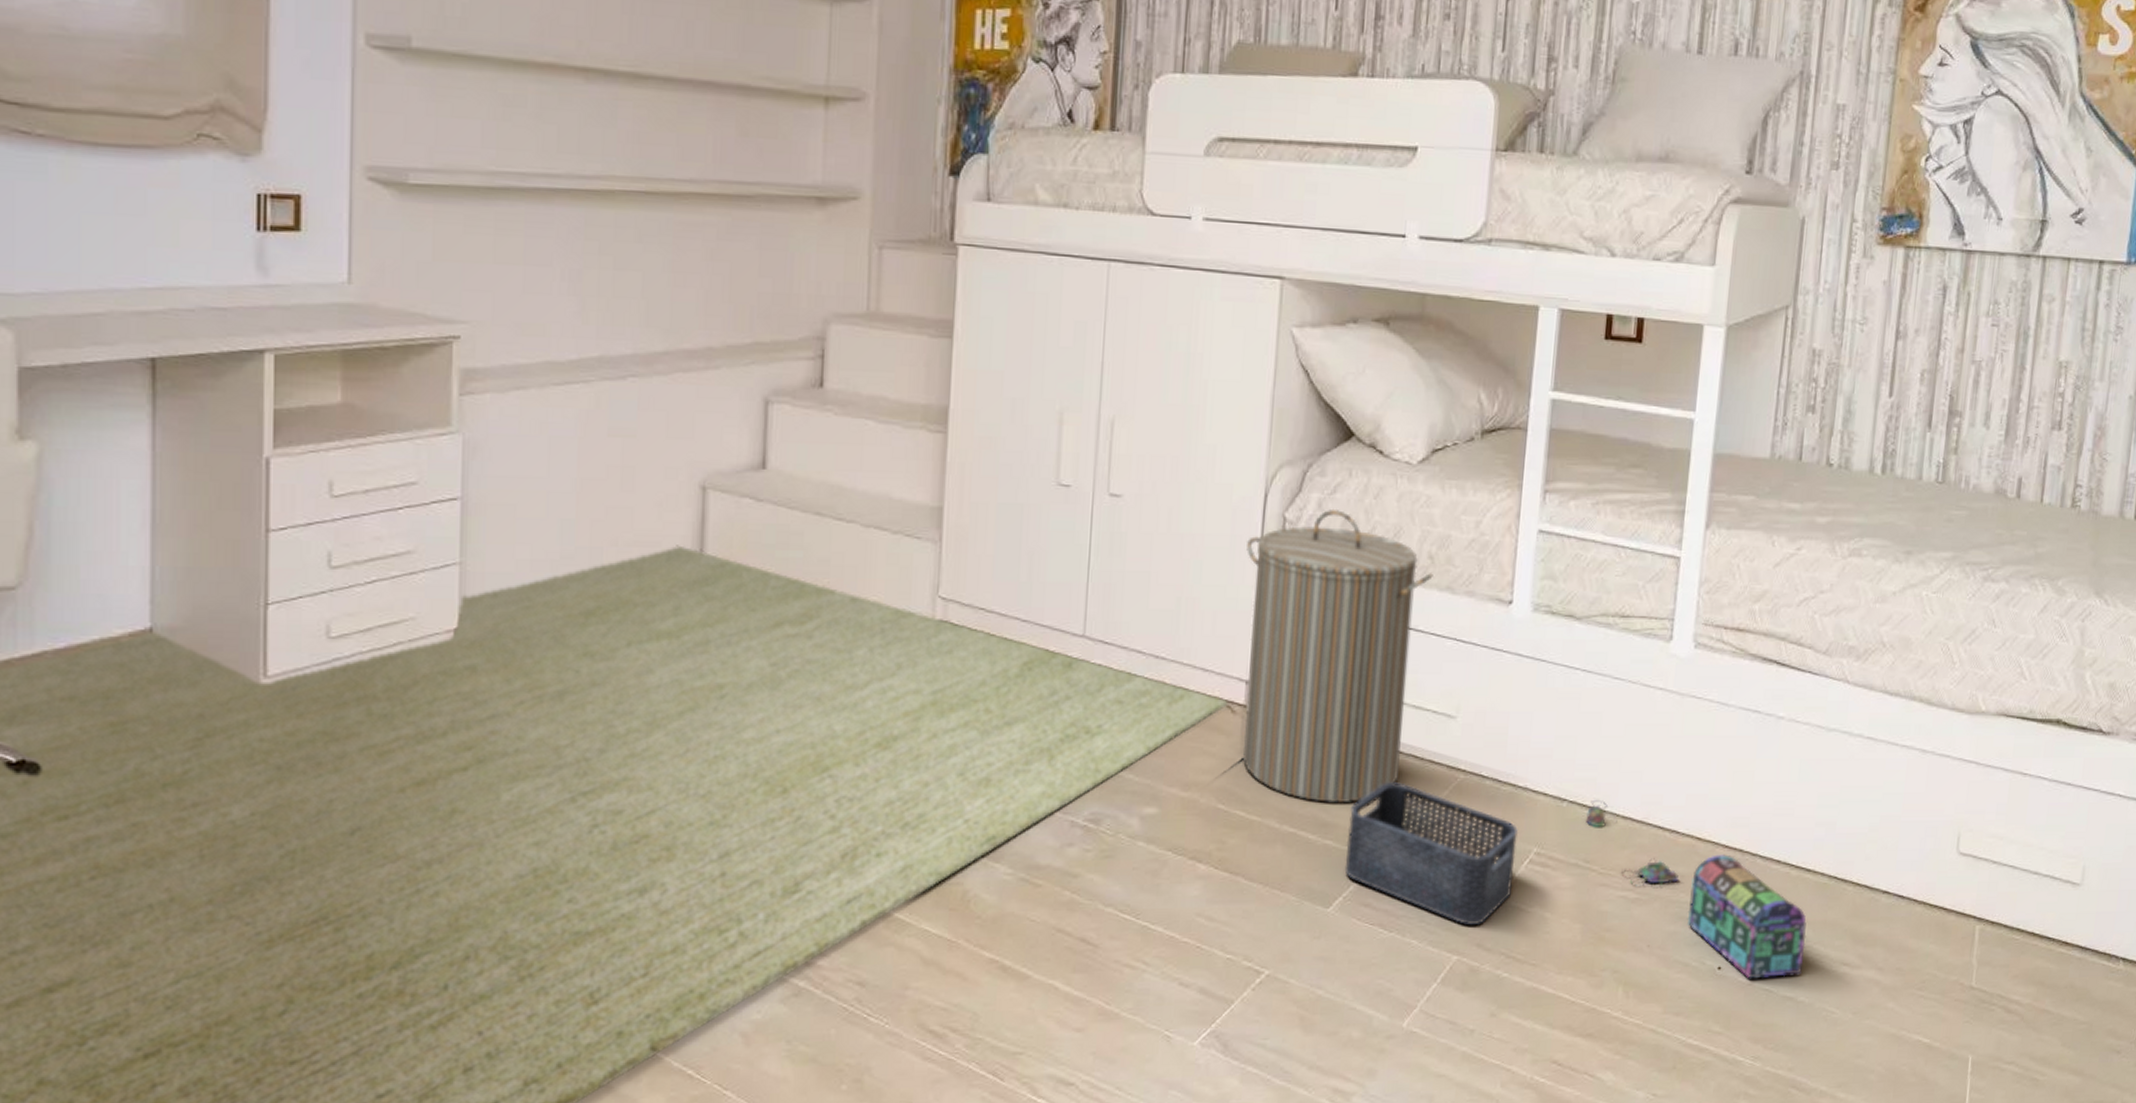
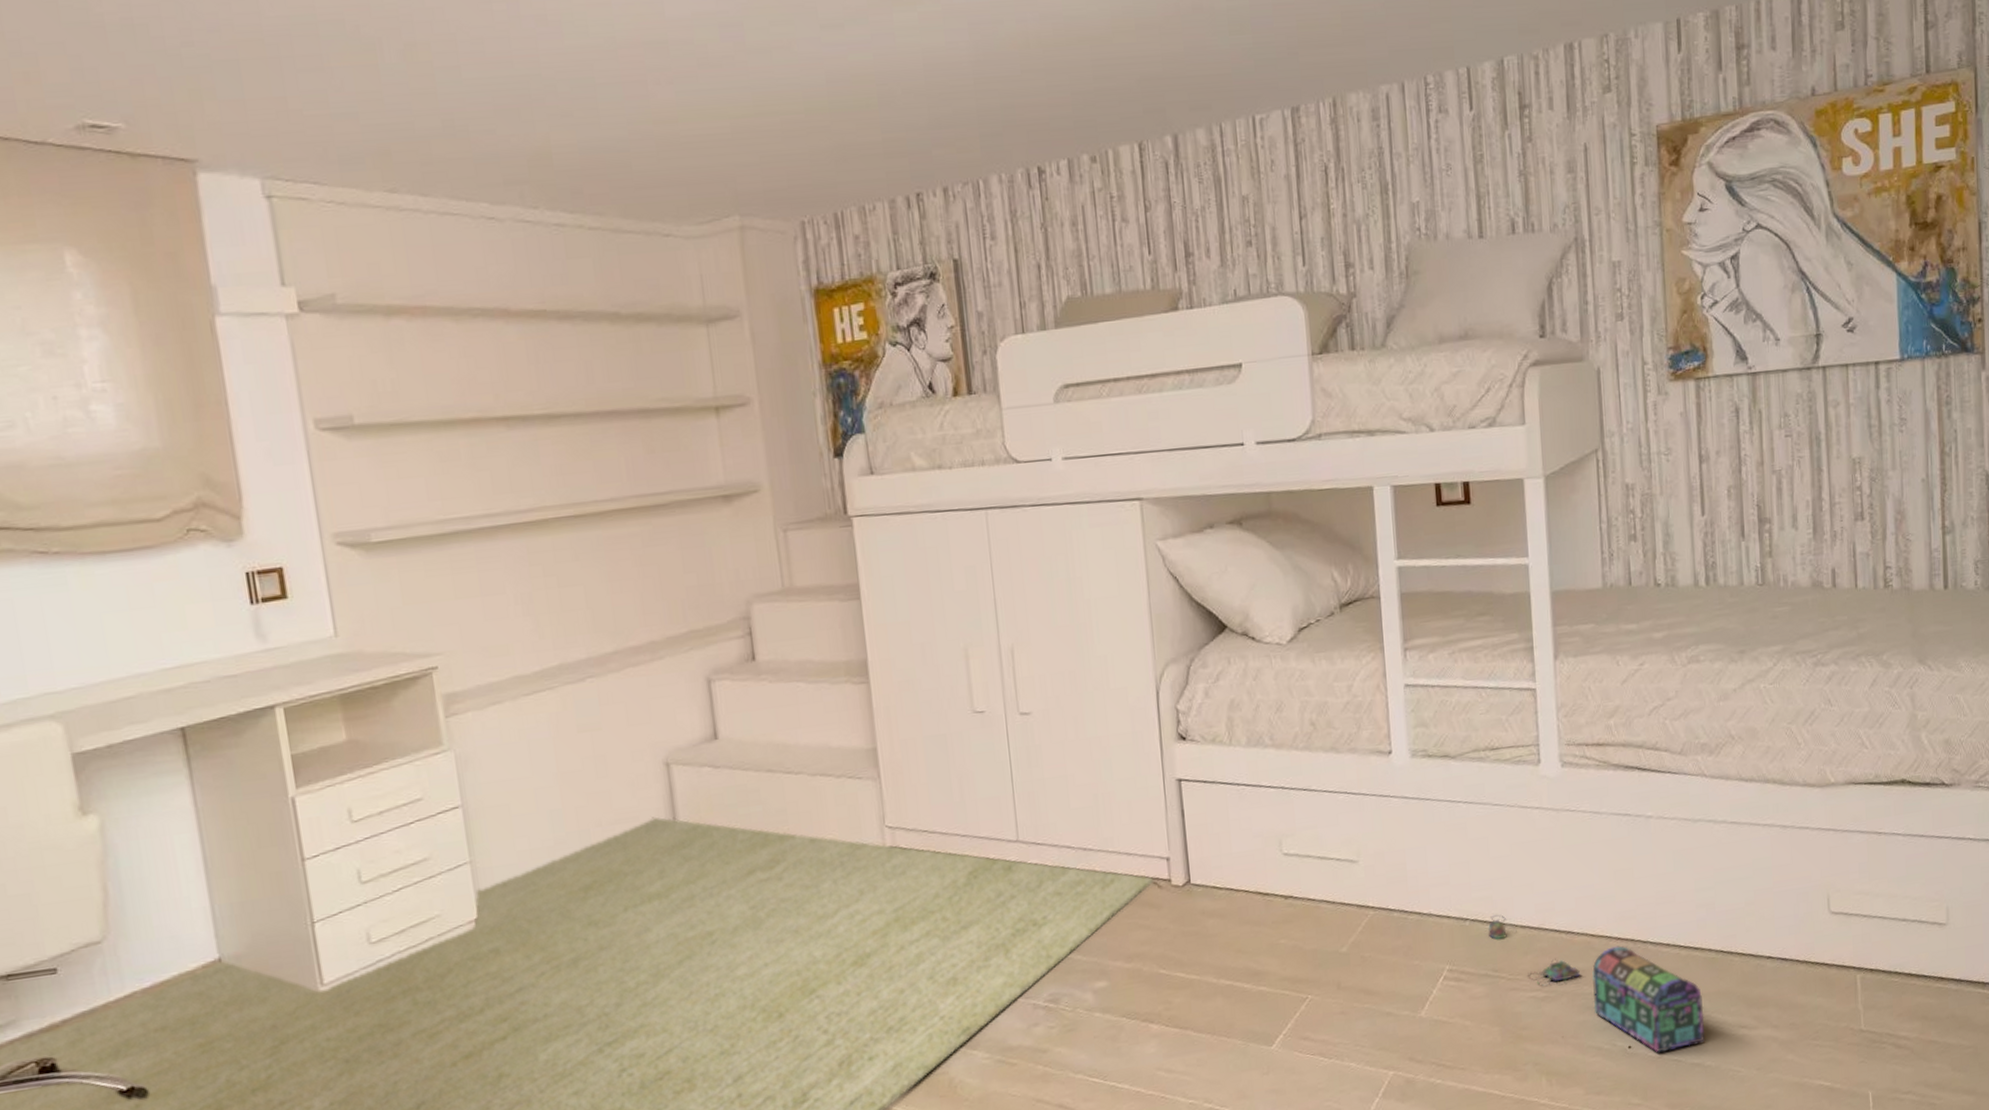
laundry hamper: present [1242,508,1433,804] -> none [1147,694,1317,955]
storage bin: present [1344,782,1519,926] -> none [1277,926,1433,1043]

